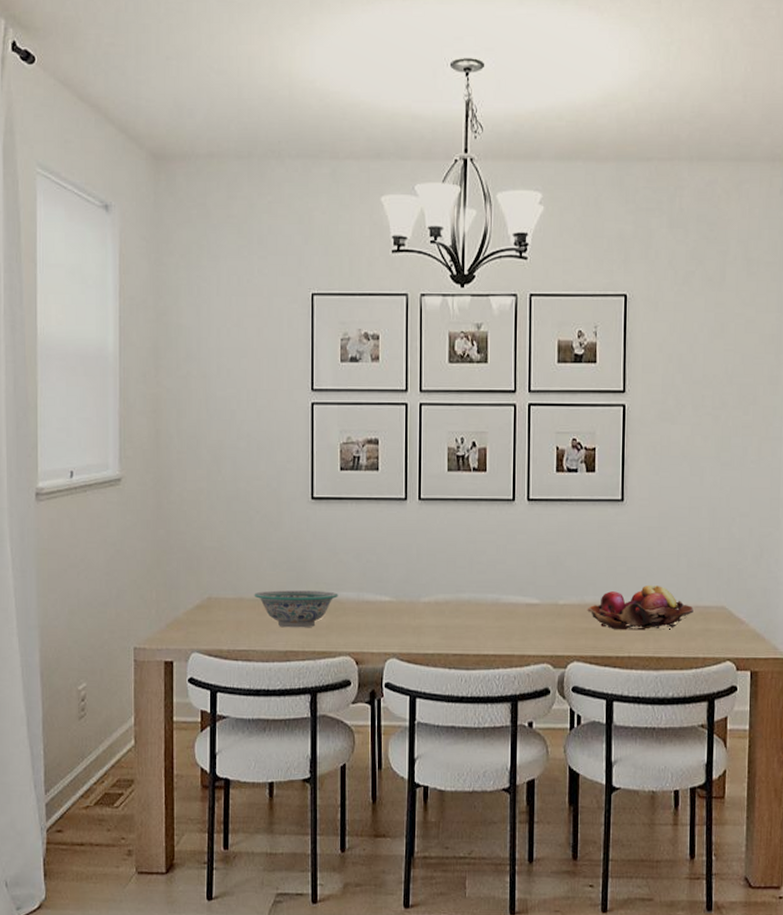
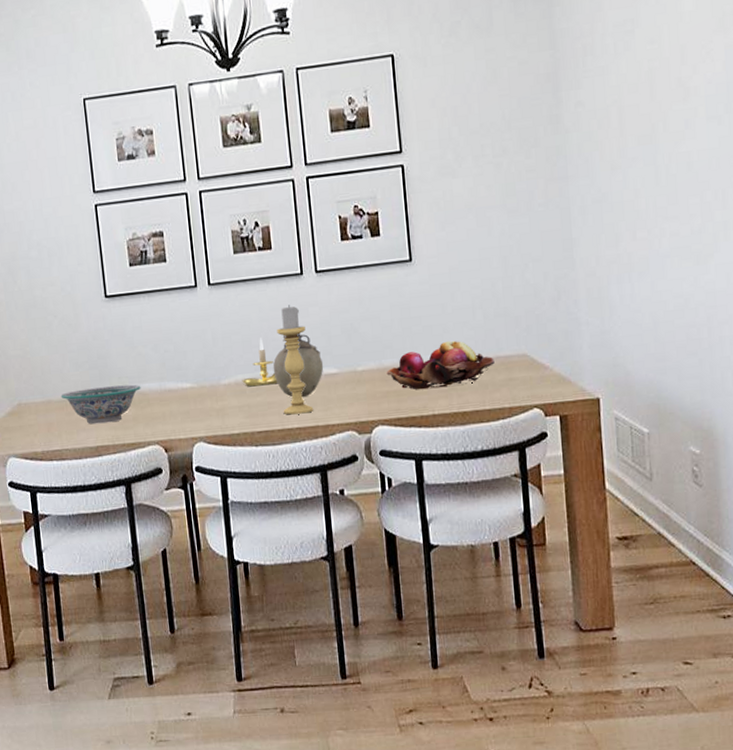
candle holder: none [442,559,478,608] -> present [242,338,278,387]
vase: none [474,559,526,625] -> present [273,333,324,398]
candle holder: none [480,529,512,641] -> present [277,305,314,415]

